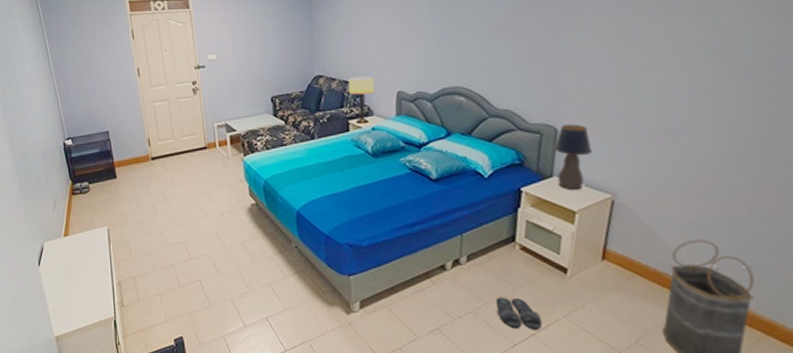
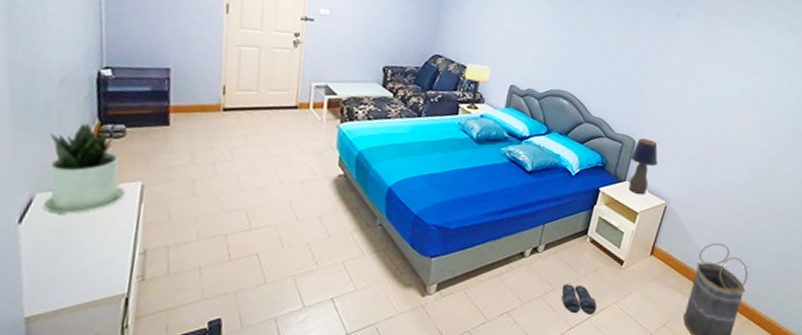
planter: none [44,184,98,257] -> present [43,123,125,215]

